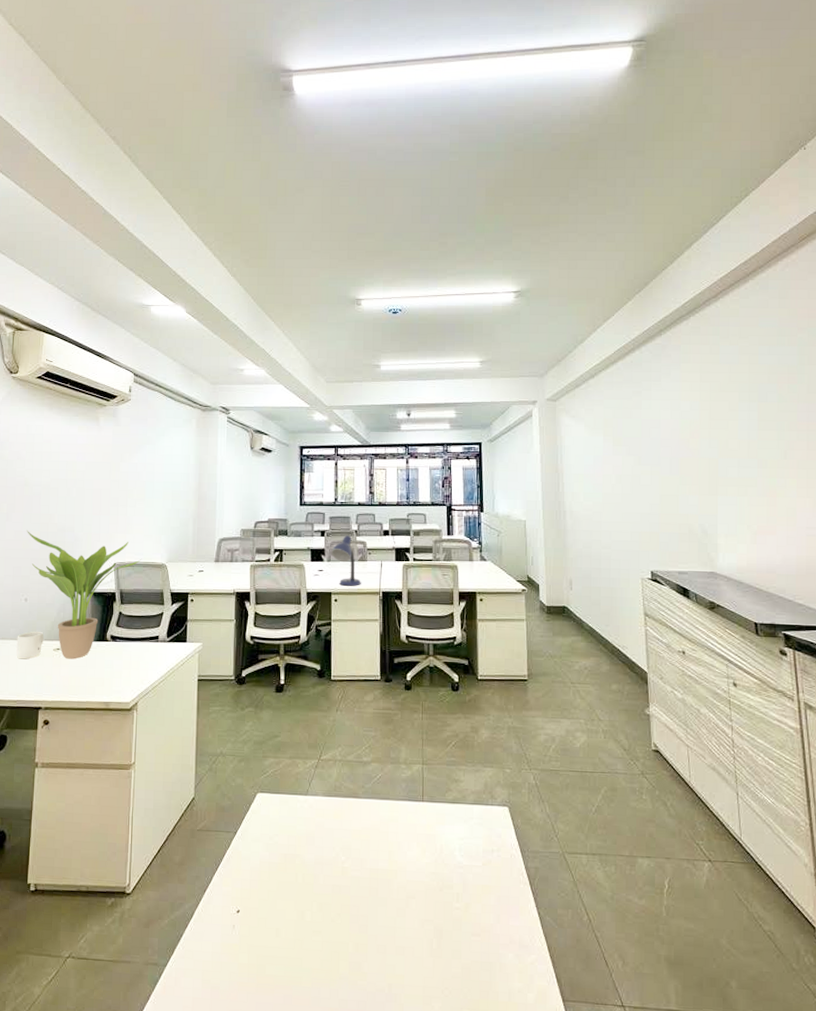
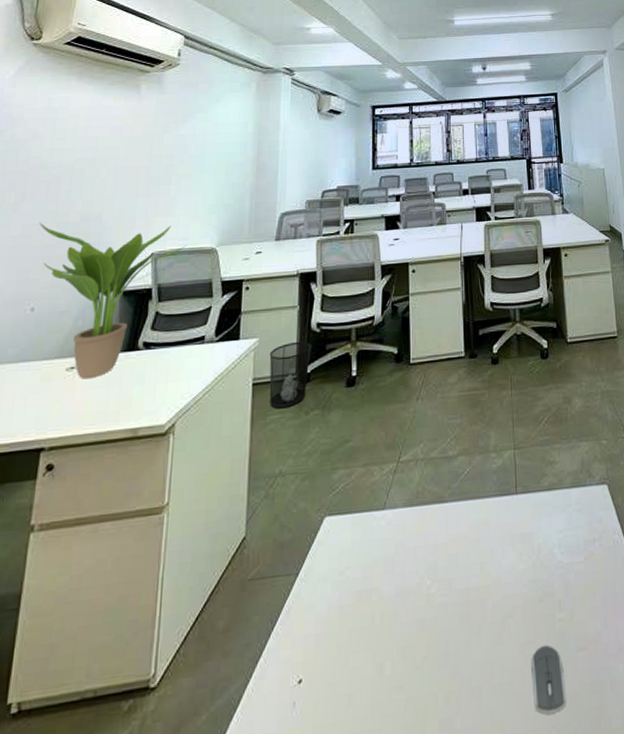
mug: present [16,631,44,660] -> none [13,347,54,388]
waste bin: none [211,649,246,703] -> present [269,341,311,409]
desk lamp: present [331,535,361,587] -> none [407,198,441,255]
computer mouse: none [430,925,459,978] -> present [531,644,566,715]

